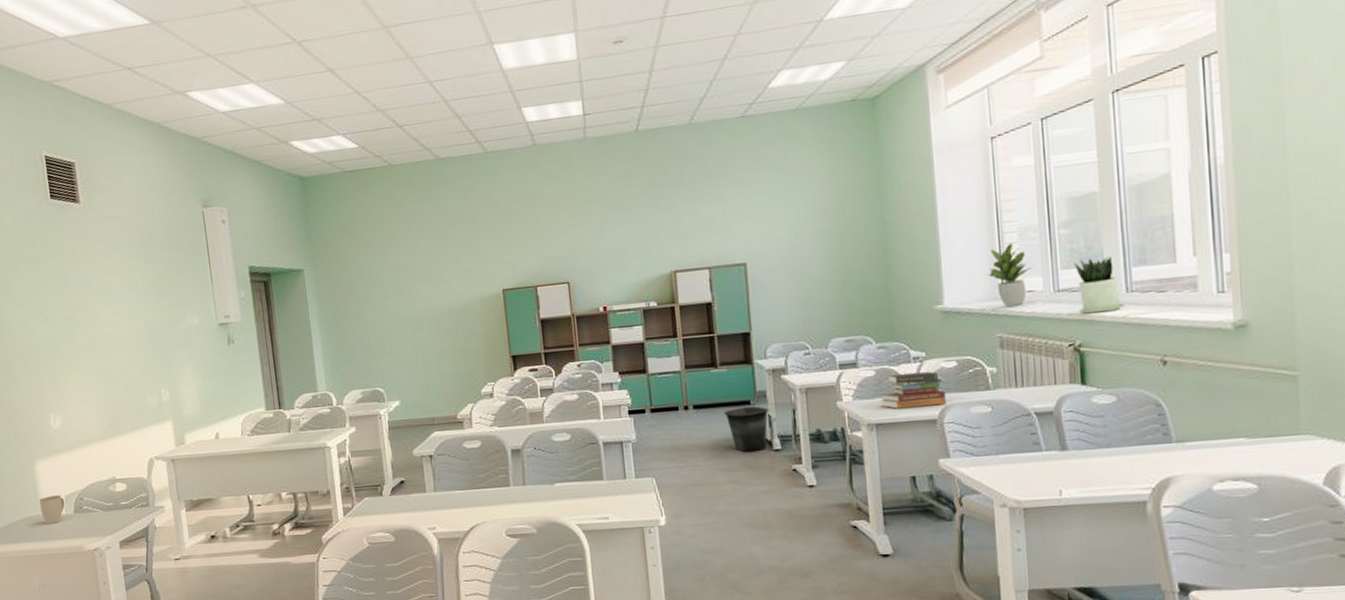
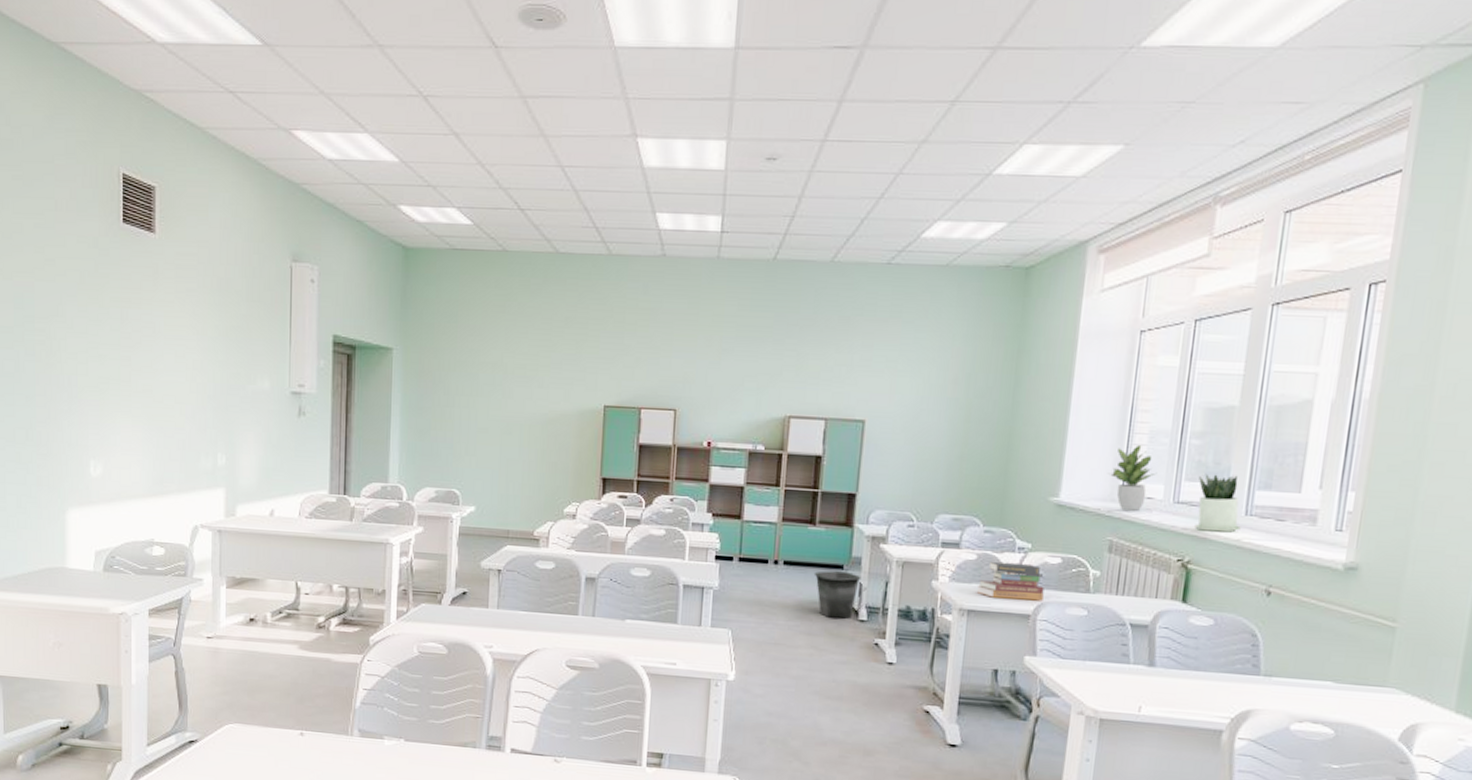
mug: present [39,495,65,525] -> none [66,548,95,580]

